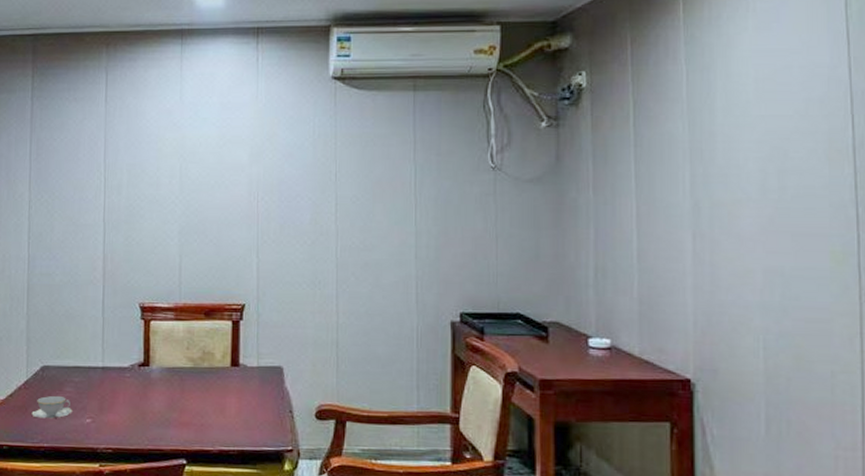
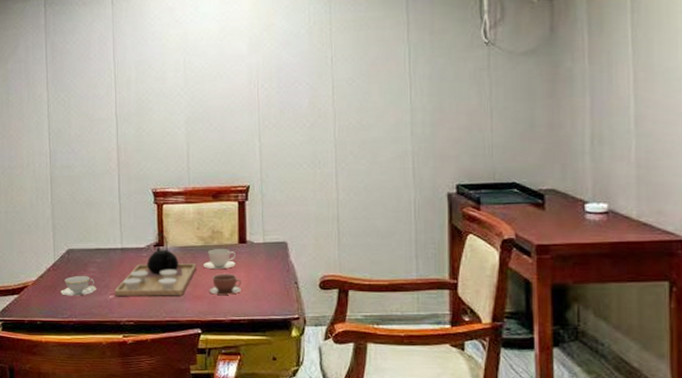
tea set: none [92,352,185,422] -> present [114,233,197,296]
teacup: none [192,371,227,395] -> present [203,249,236,270]
teacup: none [196,399,233,422] -> present [209,274,242,295]

